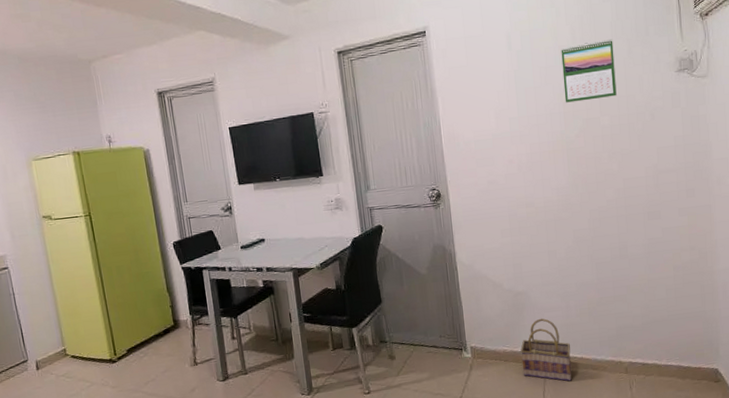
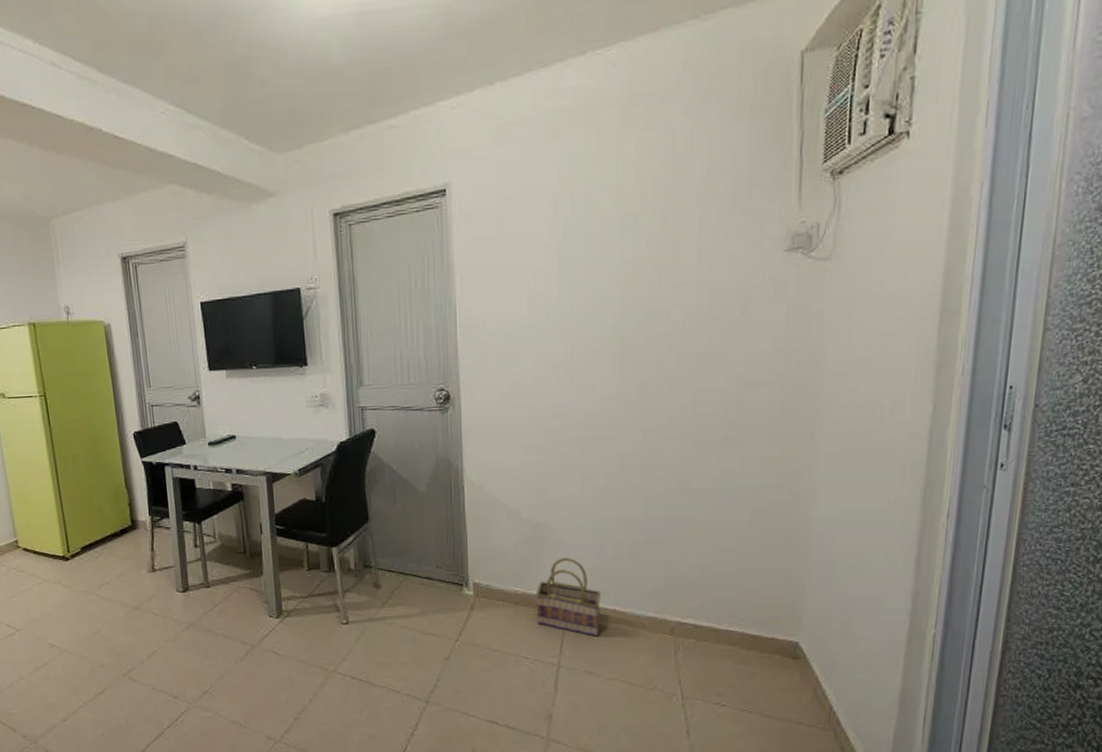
calendar: present [561,39,617,103] -> none [623,204,699,288]

